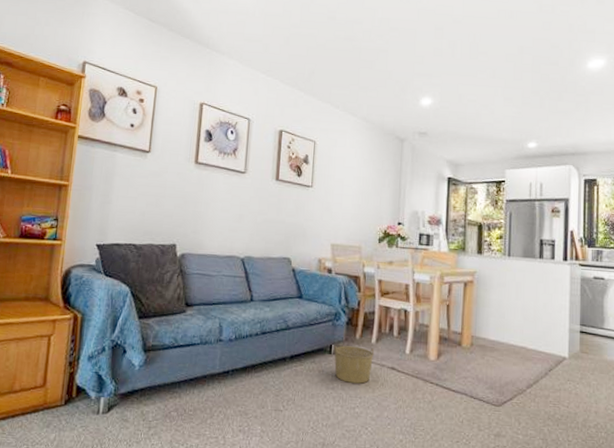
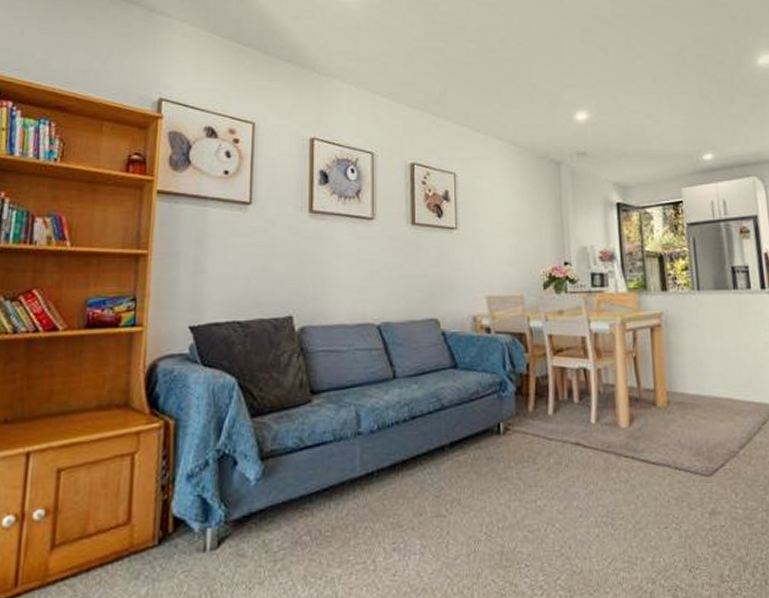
basket: present [334,345,375,384] -> none [503,421,553,469]

